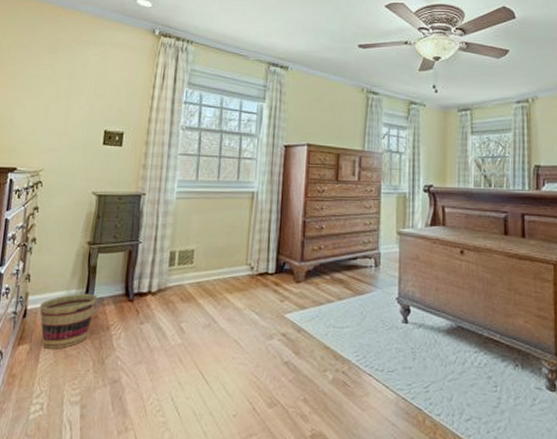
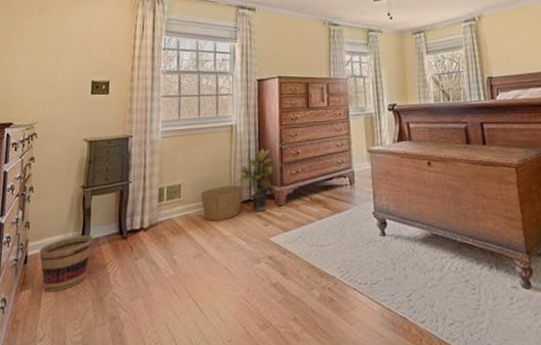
basket: none [214,256,260,292] -> present [200,185,243,222]
potted plant: none [259,219,296,287] -> present [240,148,274,212]

